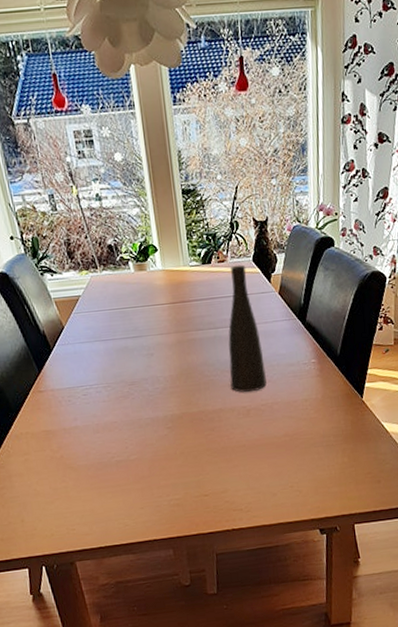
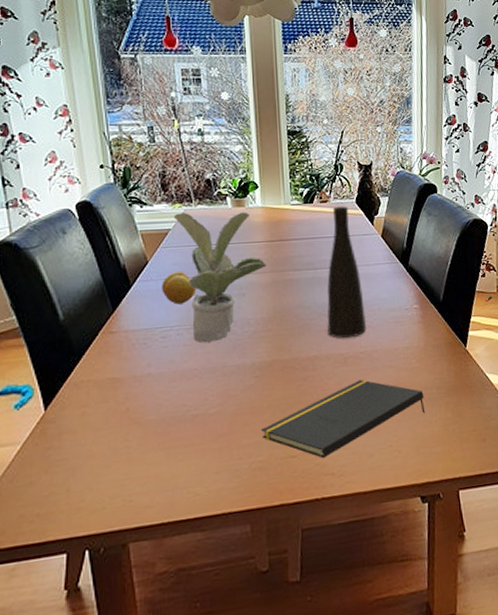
fruit: none [78,334,110,365] -> present [161,271,197,305]
potted plant: none [81,275,171,400] -> present [173,212,267,344]
notepad: none [177,429,324,497] -> present [262,379,426,458]

